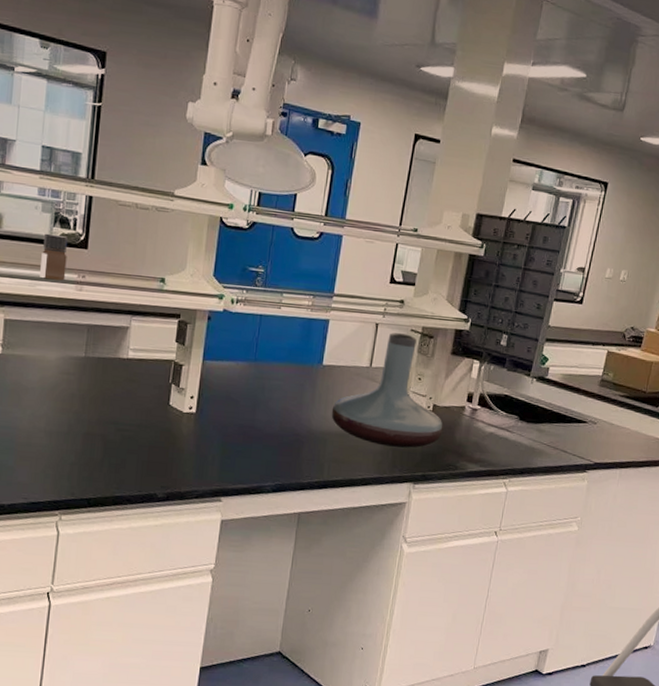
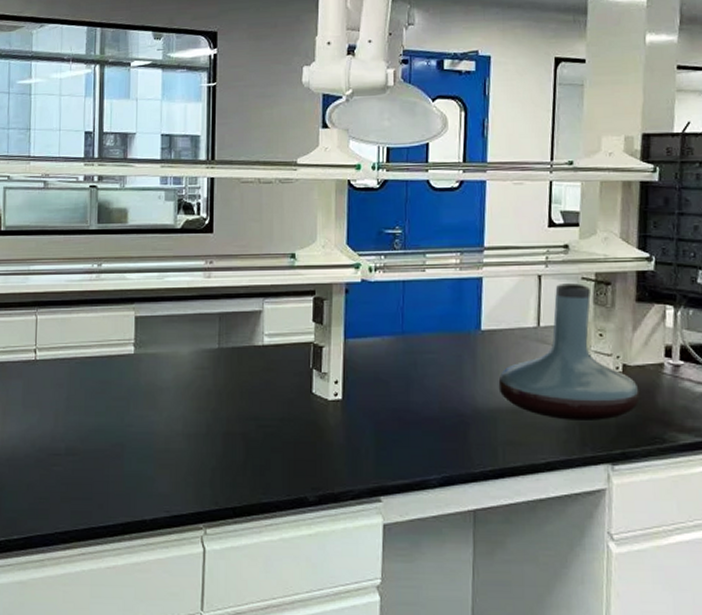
bottle: present [40,233,67,281] -> none [167,222,193,270]

